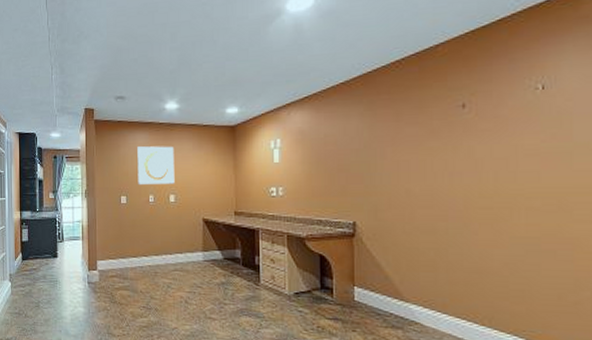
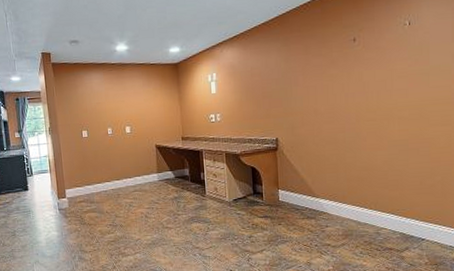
wall art: present [137,146,175,184] -> none [93,84,129,119]

